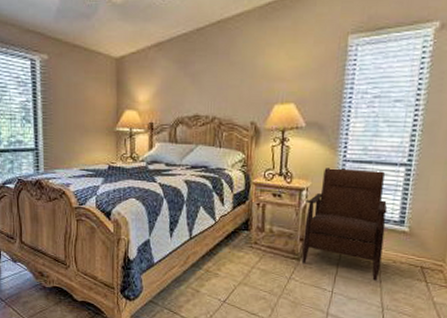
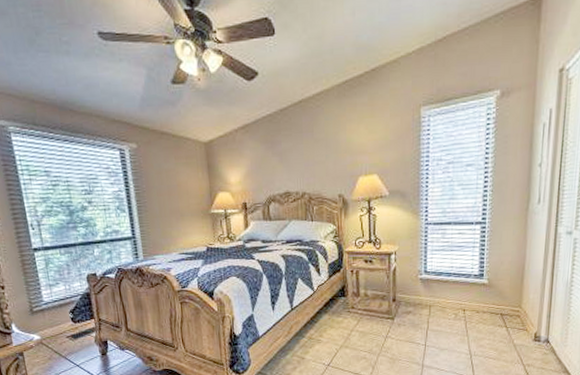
armchair: present [301,168,388,281] -> none [395,230,468,331]

